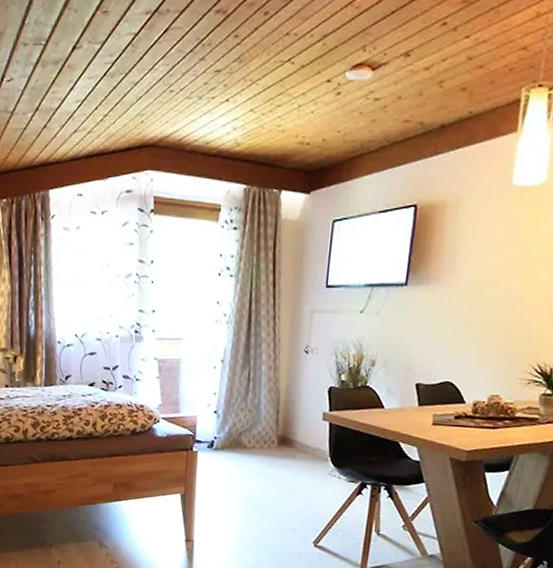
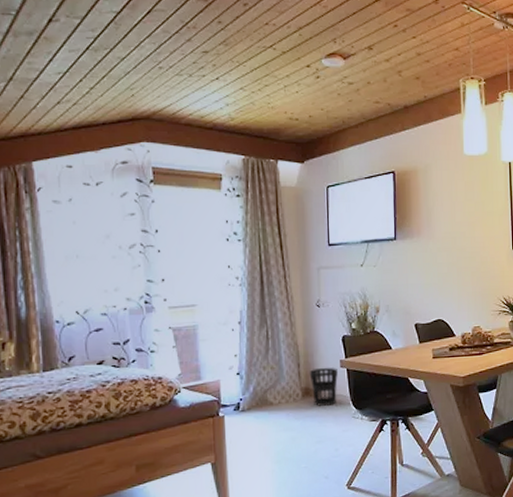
wastebasket: none [287,417,319,459] -> present [309,367,338,406]

